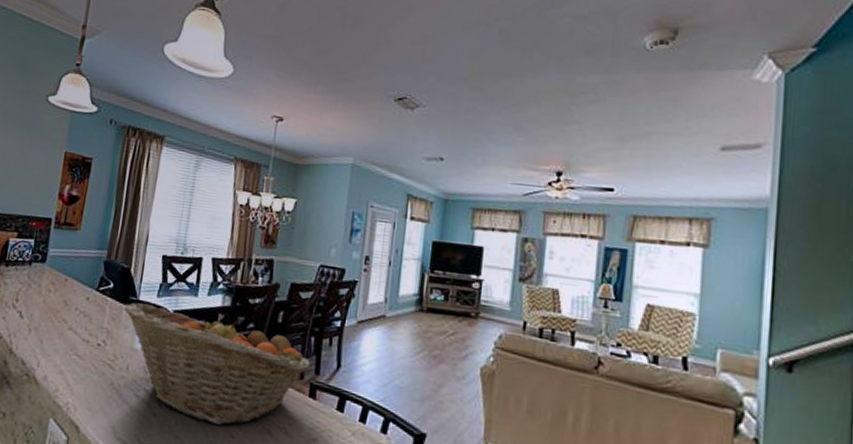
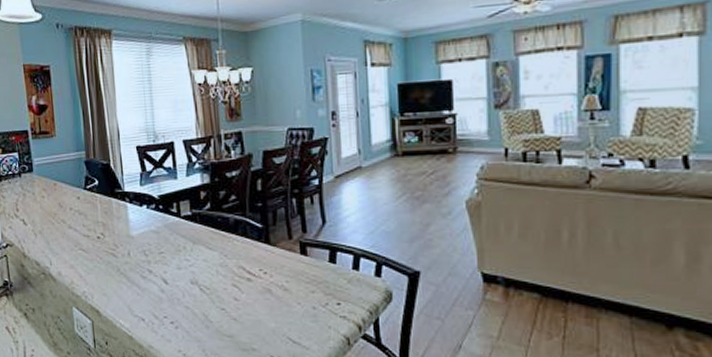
fruit basket: present [124,302,311,426] -> none [112,190,297,291]

